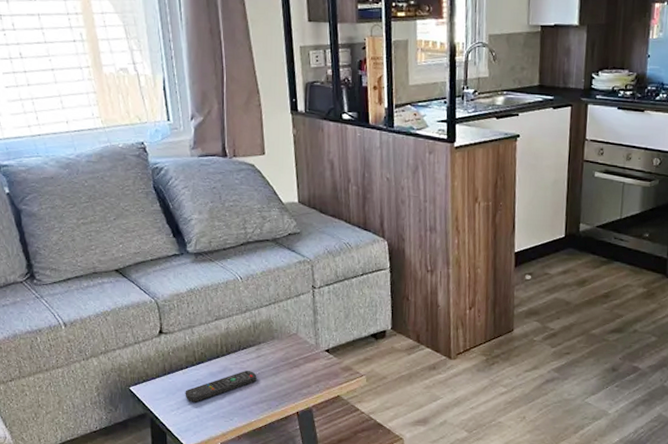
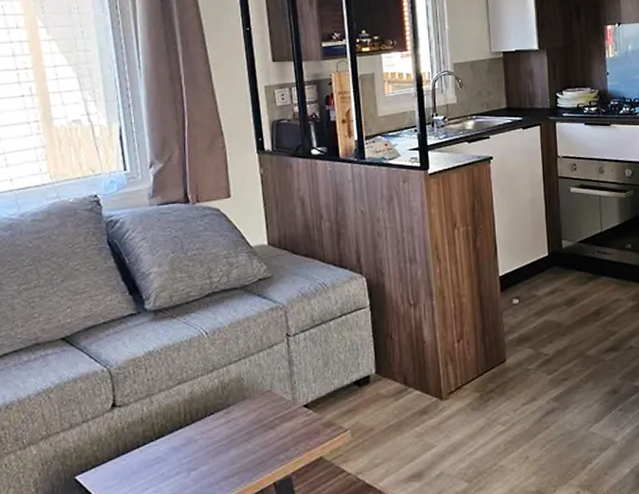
remote control: present [185,371,257,403] -> none [142,440,227,486]

